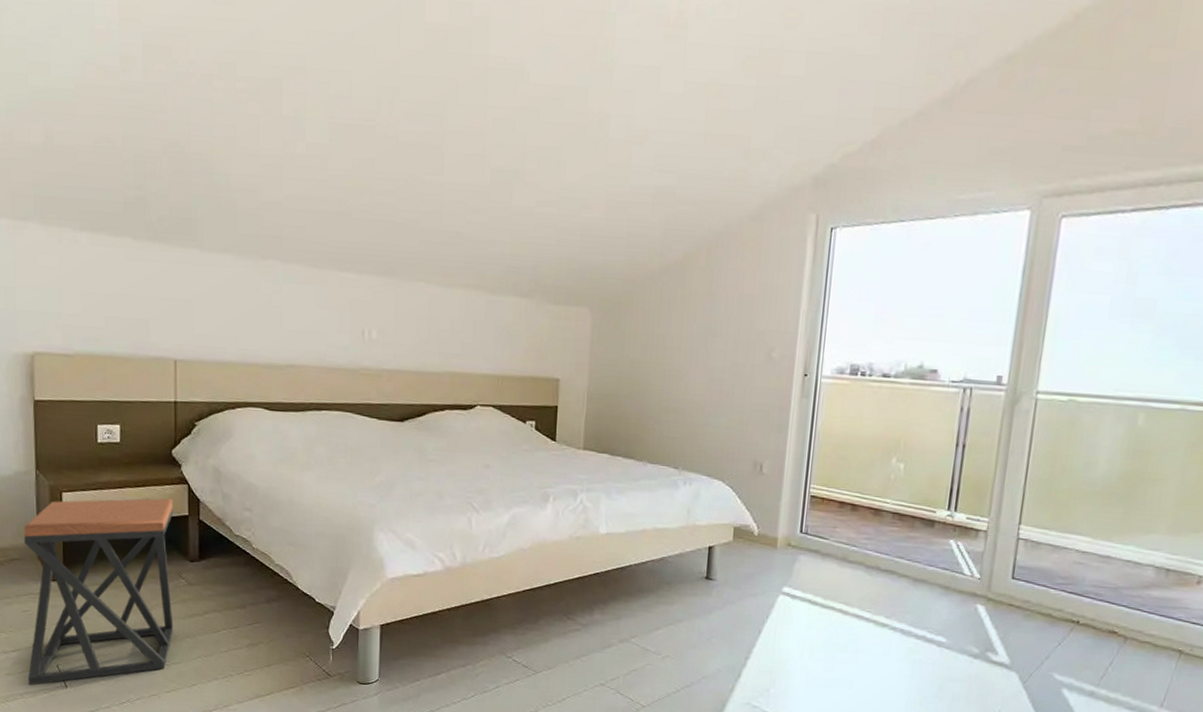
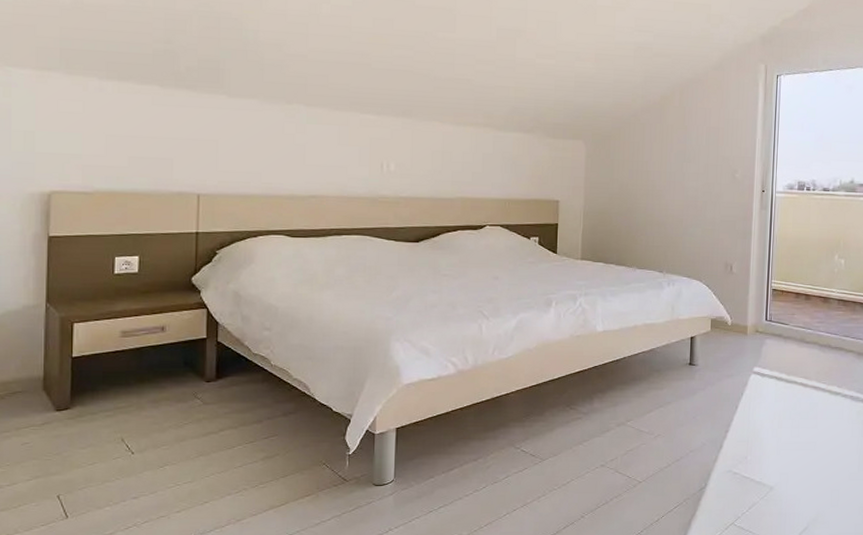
stool: present [23,498,174,686] -> none [23,323,192,520]

